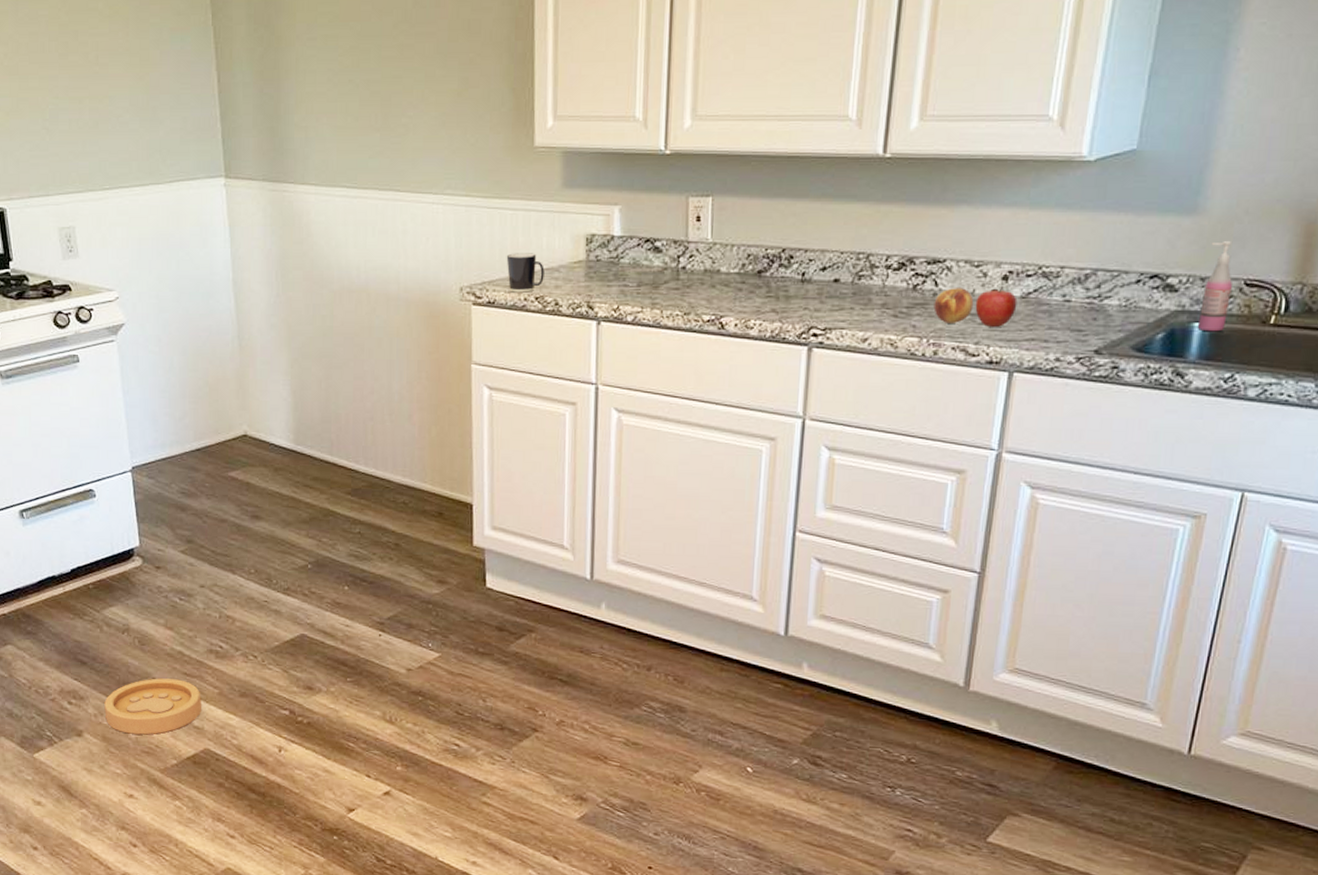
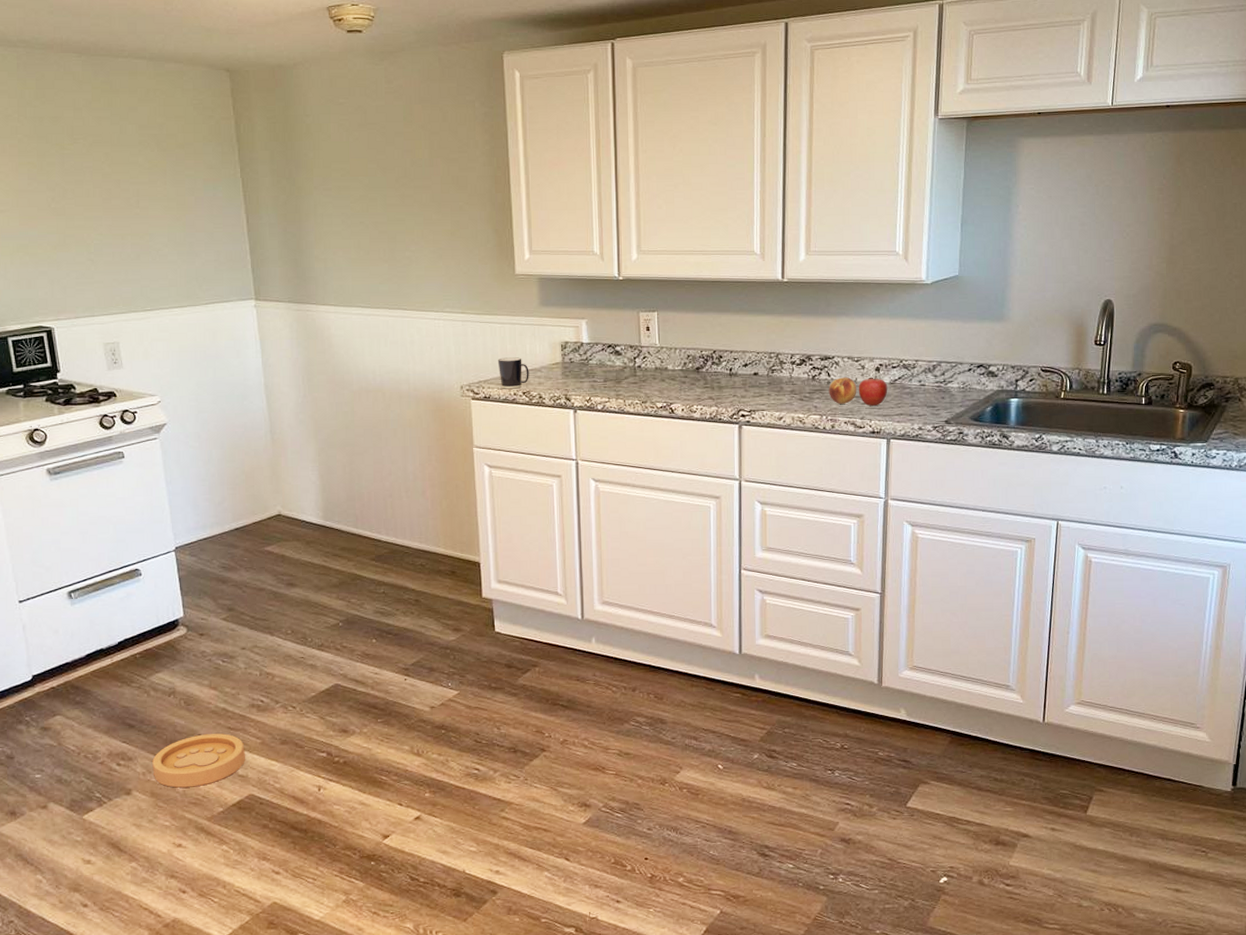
soap dispenser: present [1197,241,1233,332] -> none [1013,340,1033,405]

